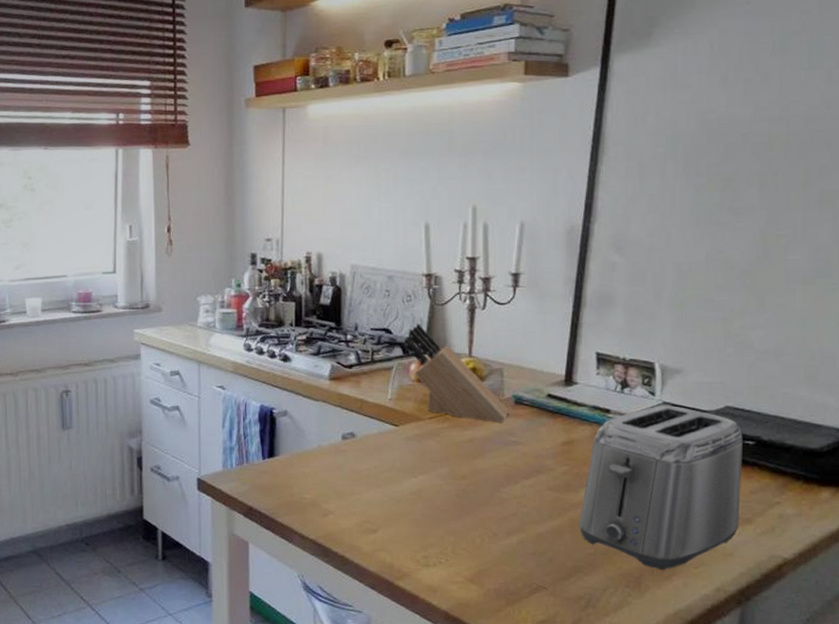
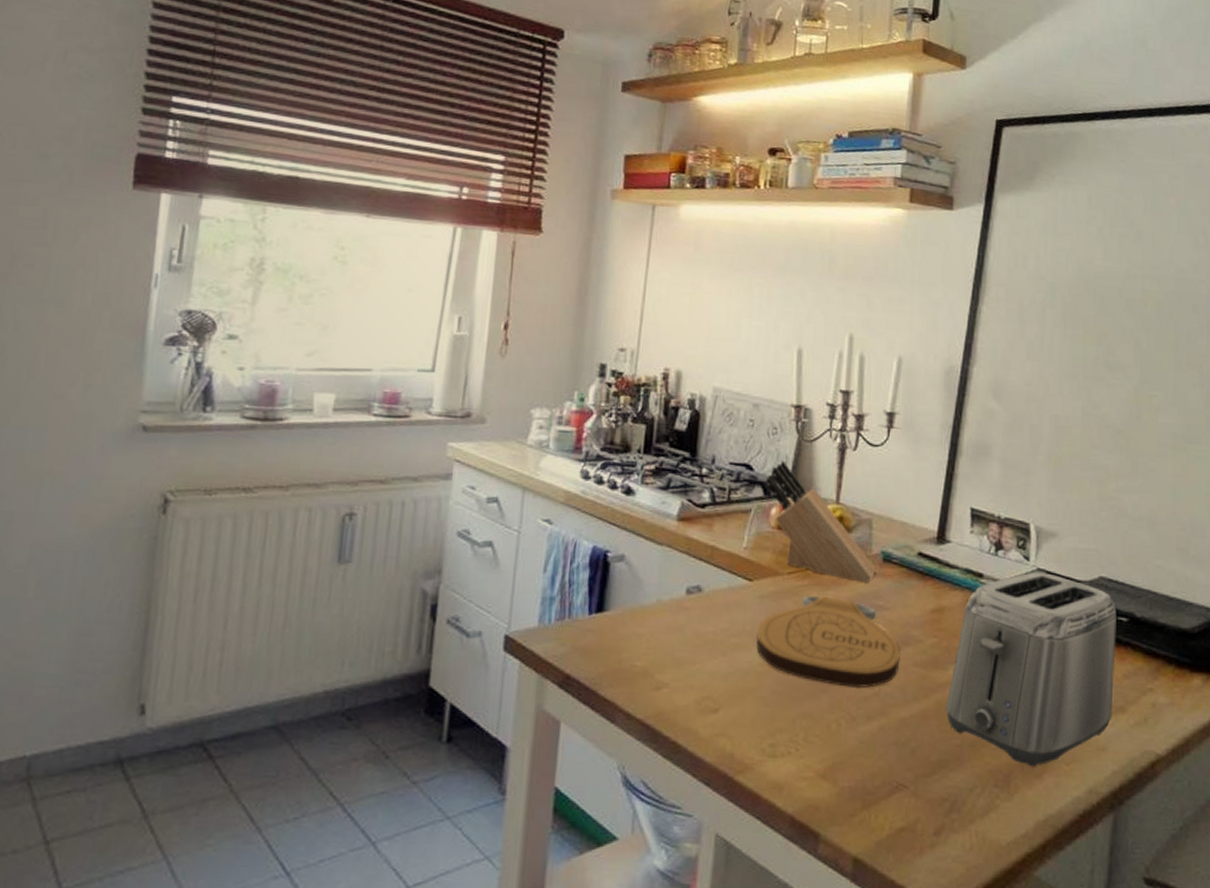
cutting board: none [405,435,536,510] -> present [755,595,902,689]

